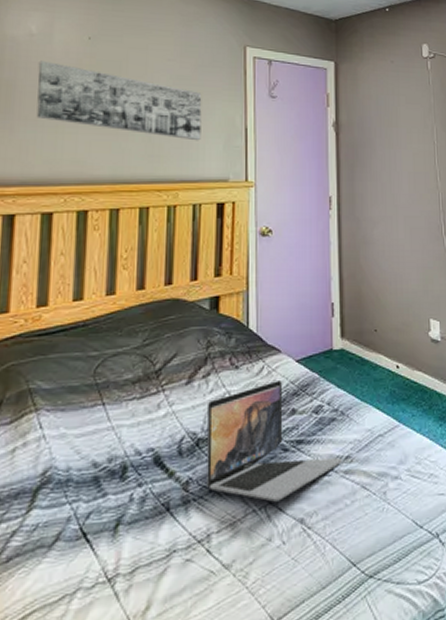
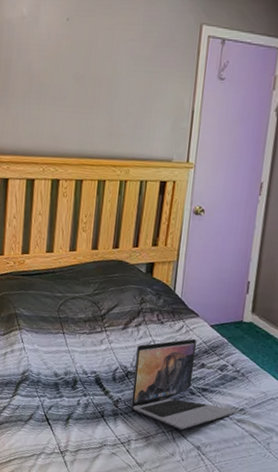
wall art: present [36,60,202,141] -> none [25,42,157,122]

